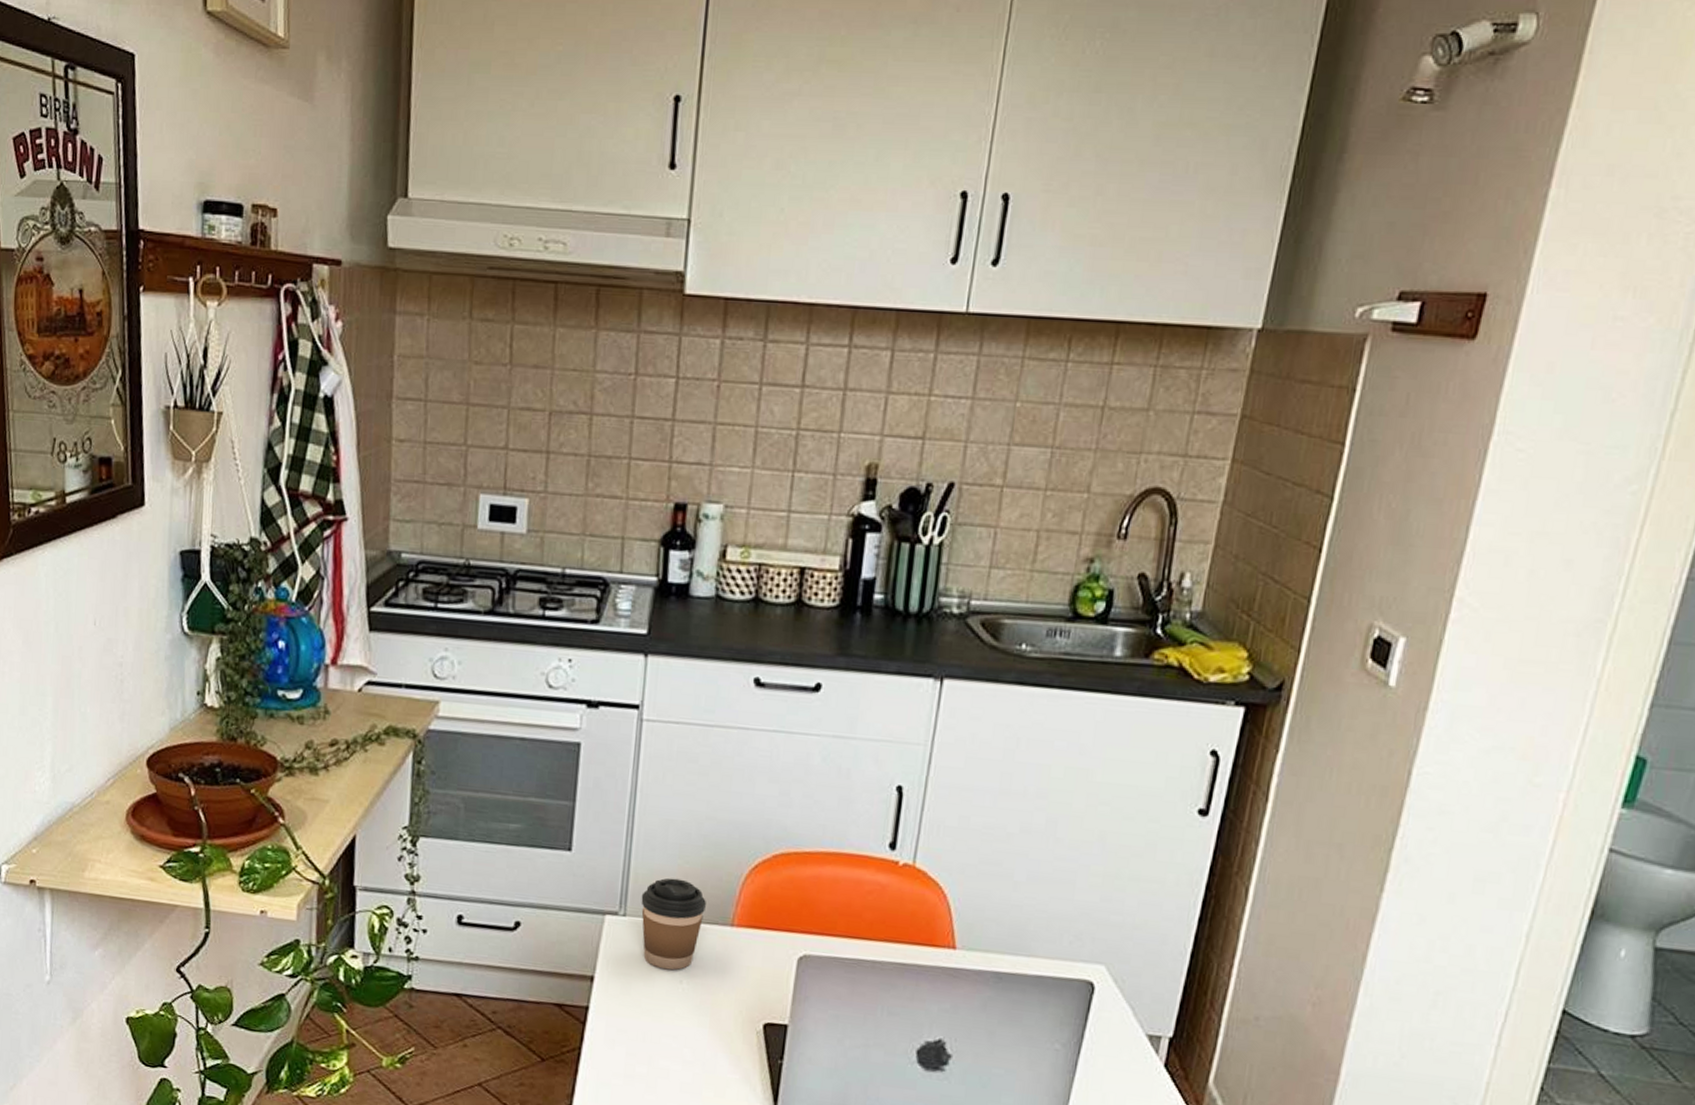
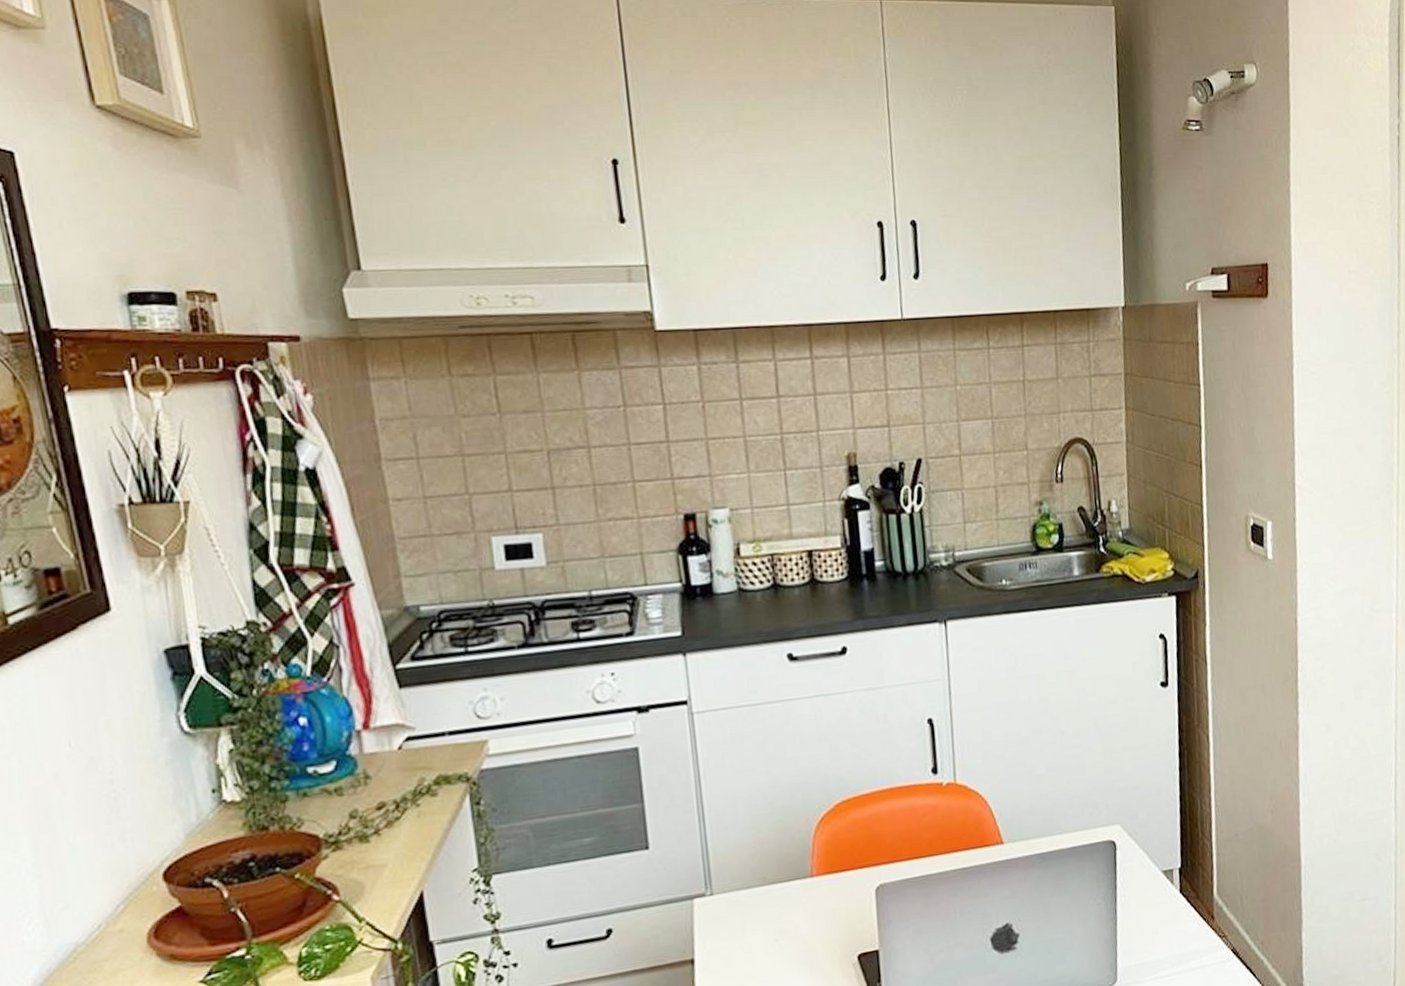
coffee cup: present [641,877,706,970] -> none [724,847,785,934]

